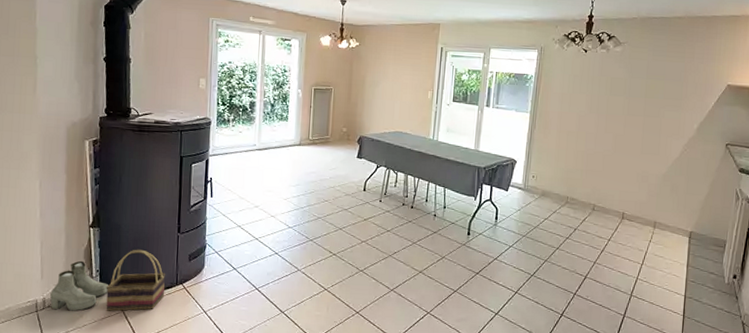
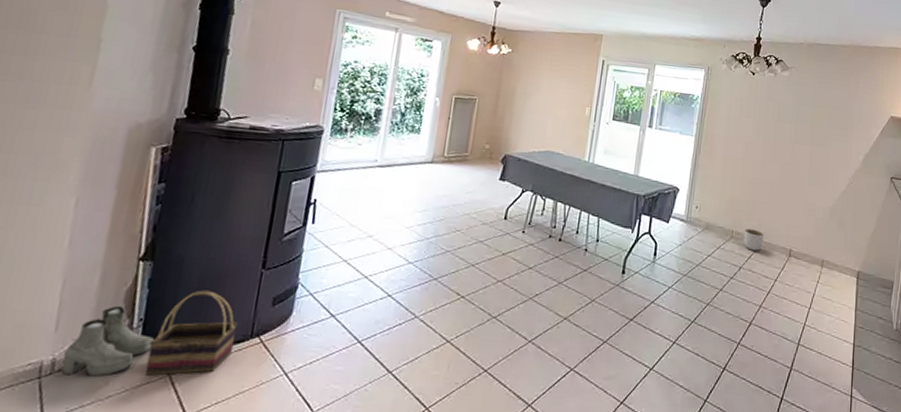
planter: none [578,195,598,214] -> present [744,229,764,251]

